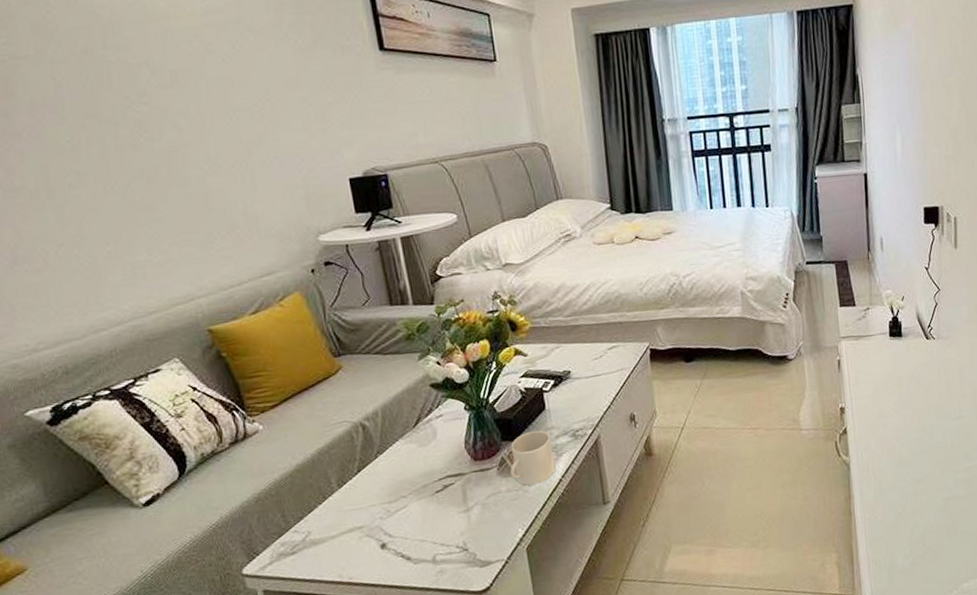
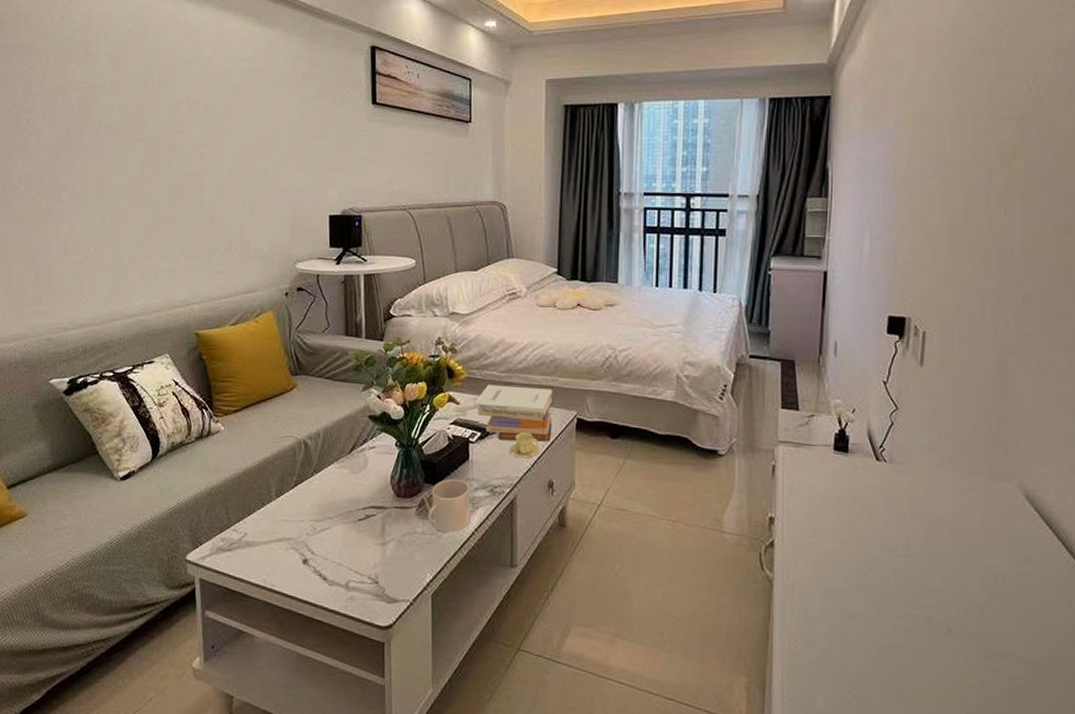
books: none [541,325,627,385] -> present [473,385,553,442]
cup and saucer: none [585,371,617,398] -> present [508,432,539,458]

